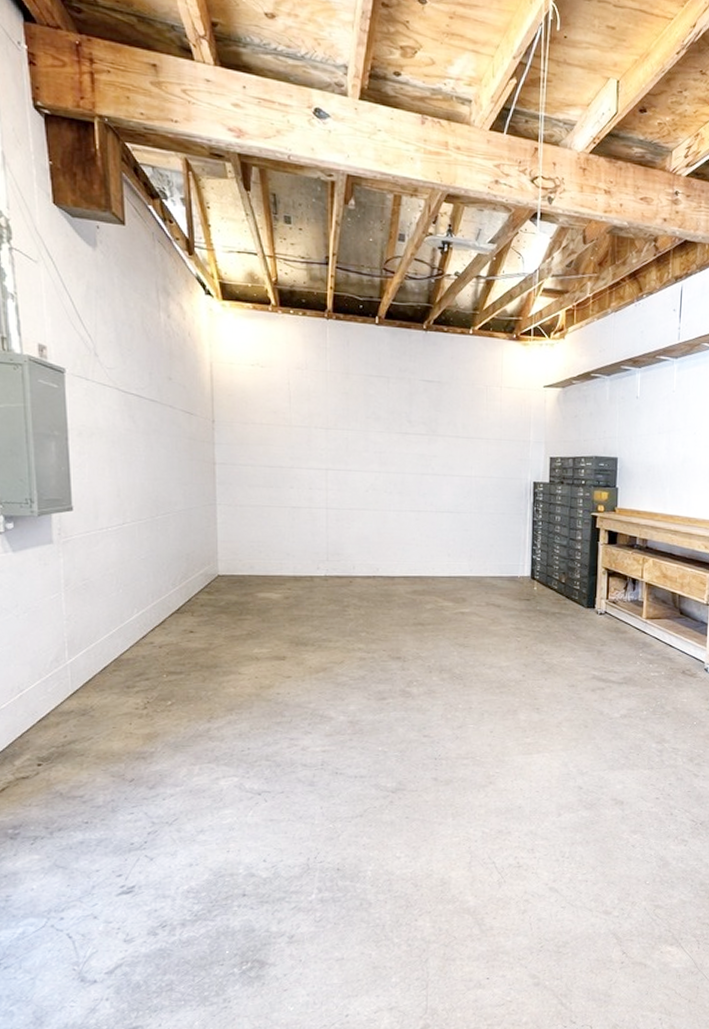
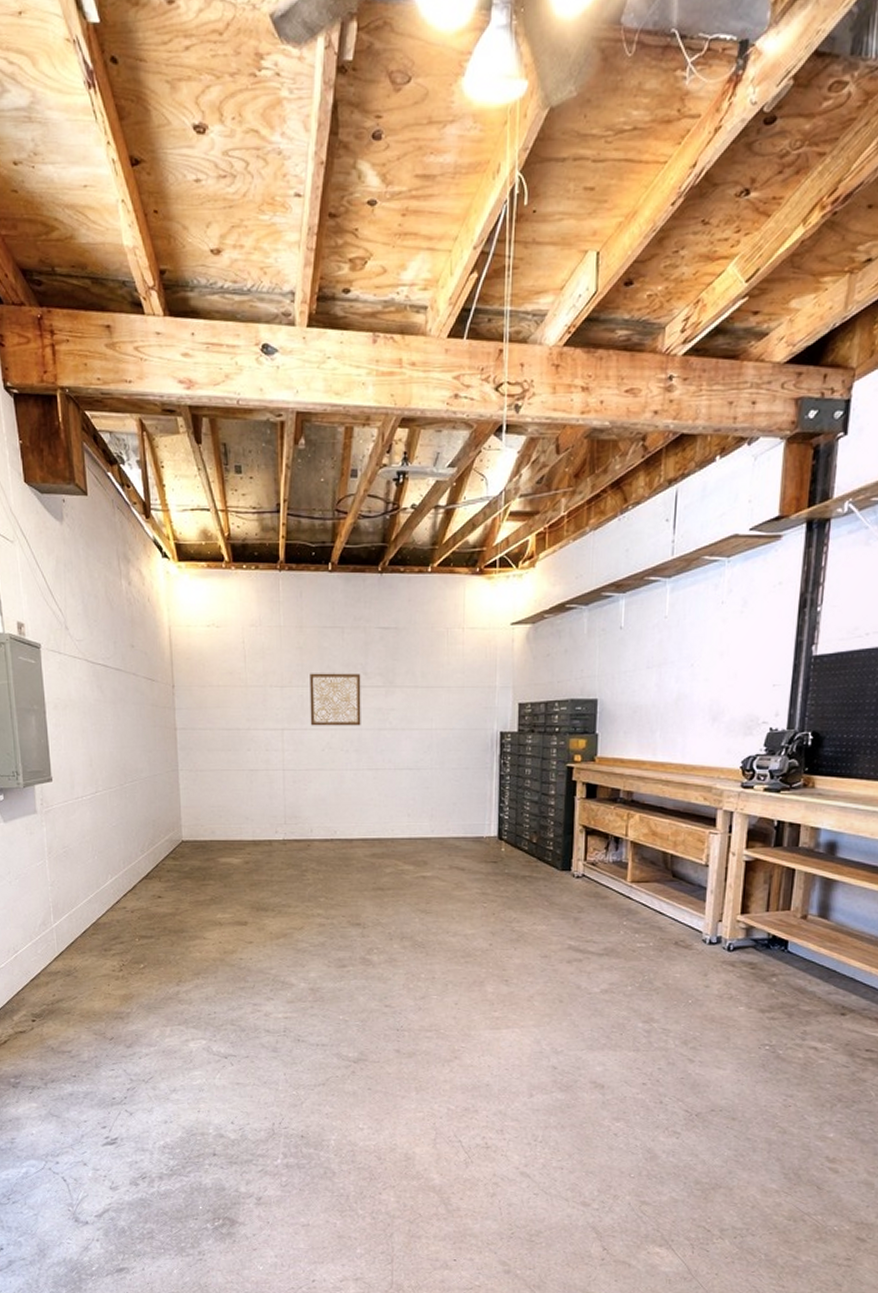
wall art: none [354,418,405,470] -> present [310,673,361,726]

